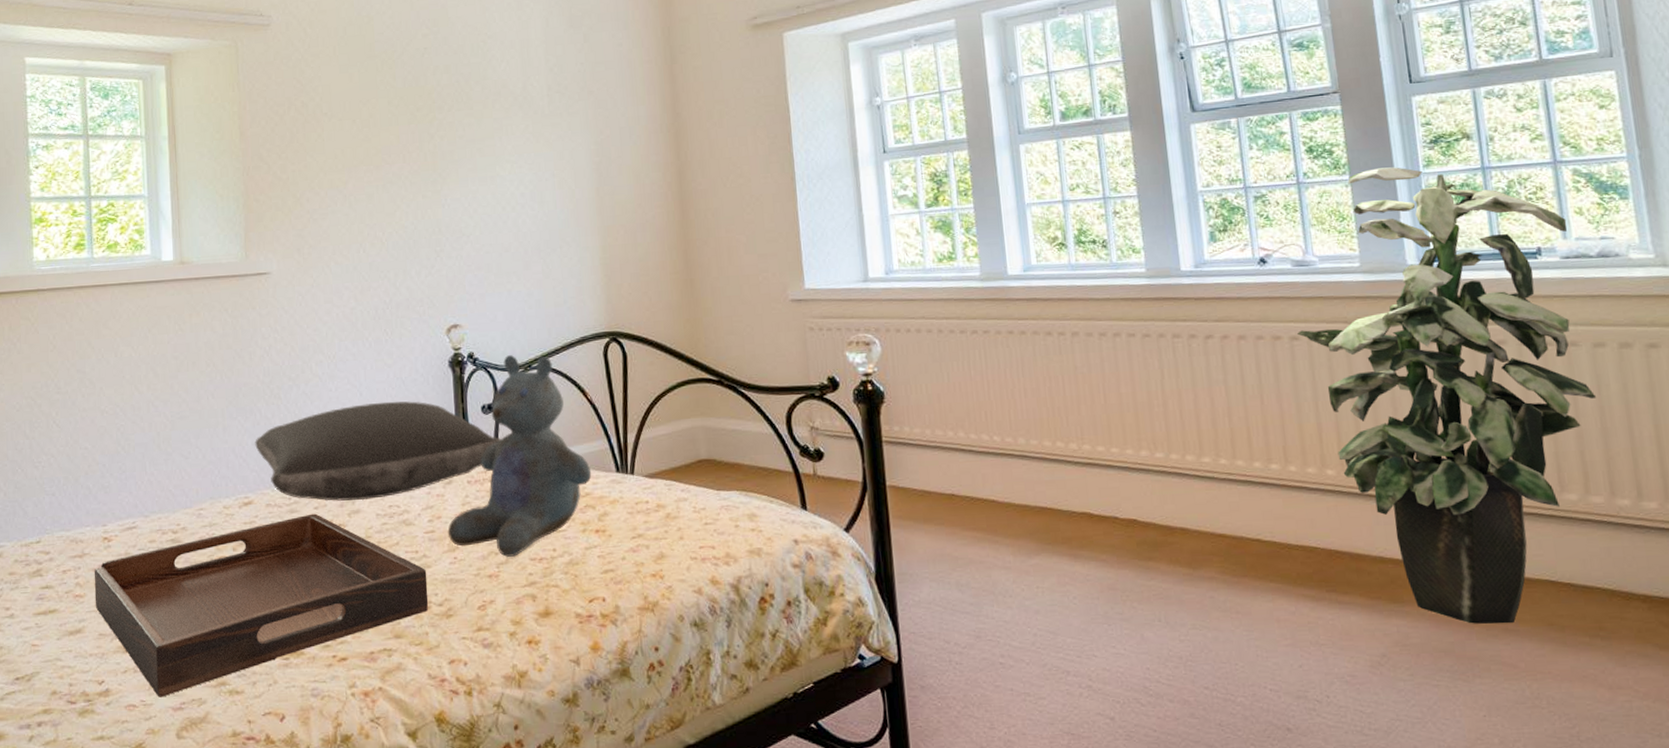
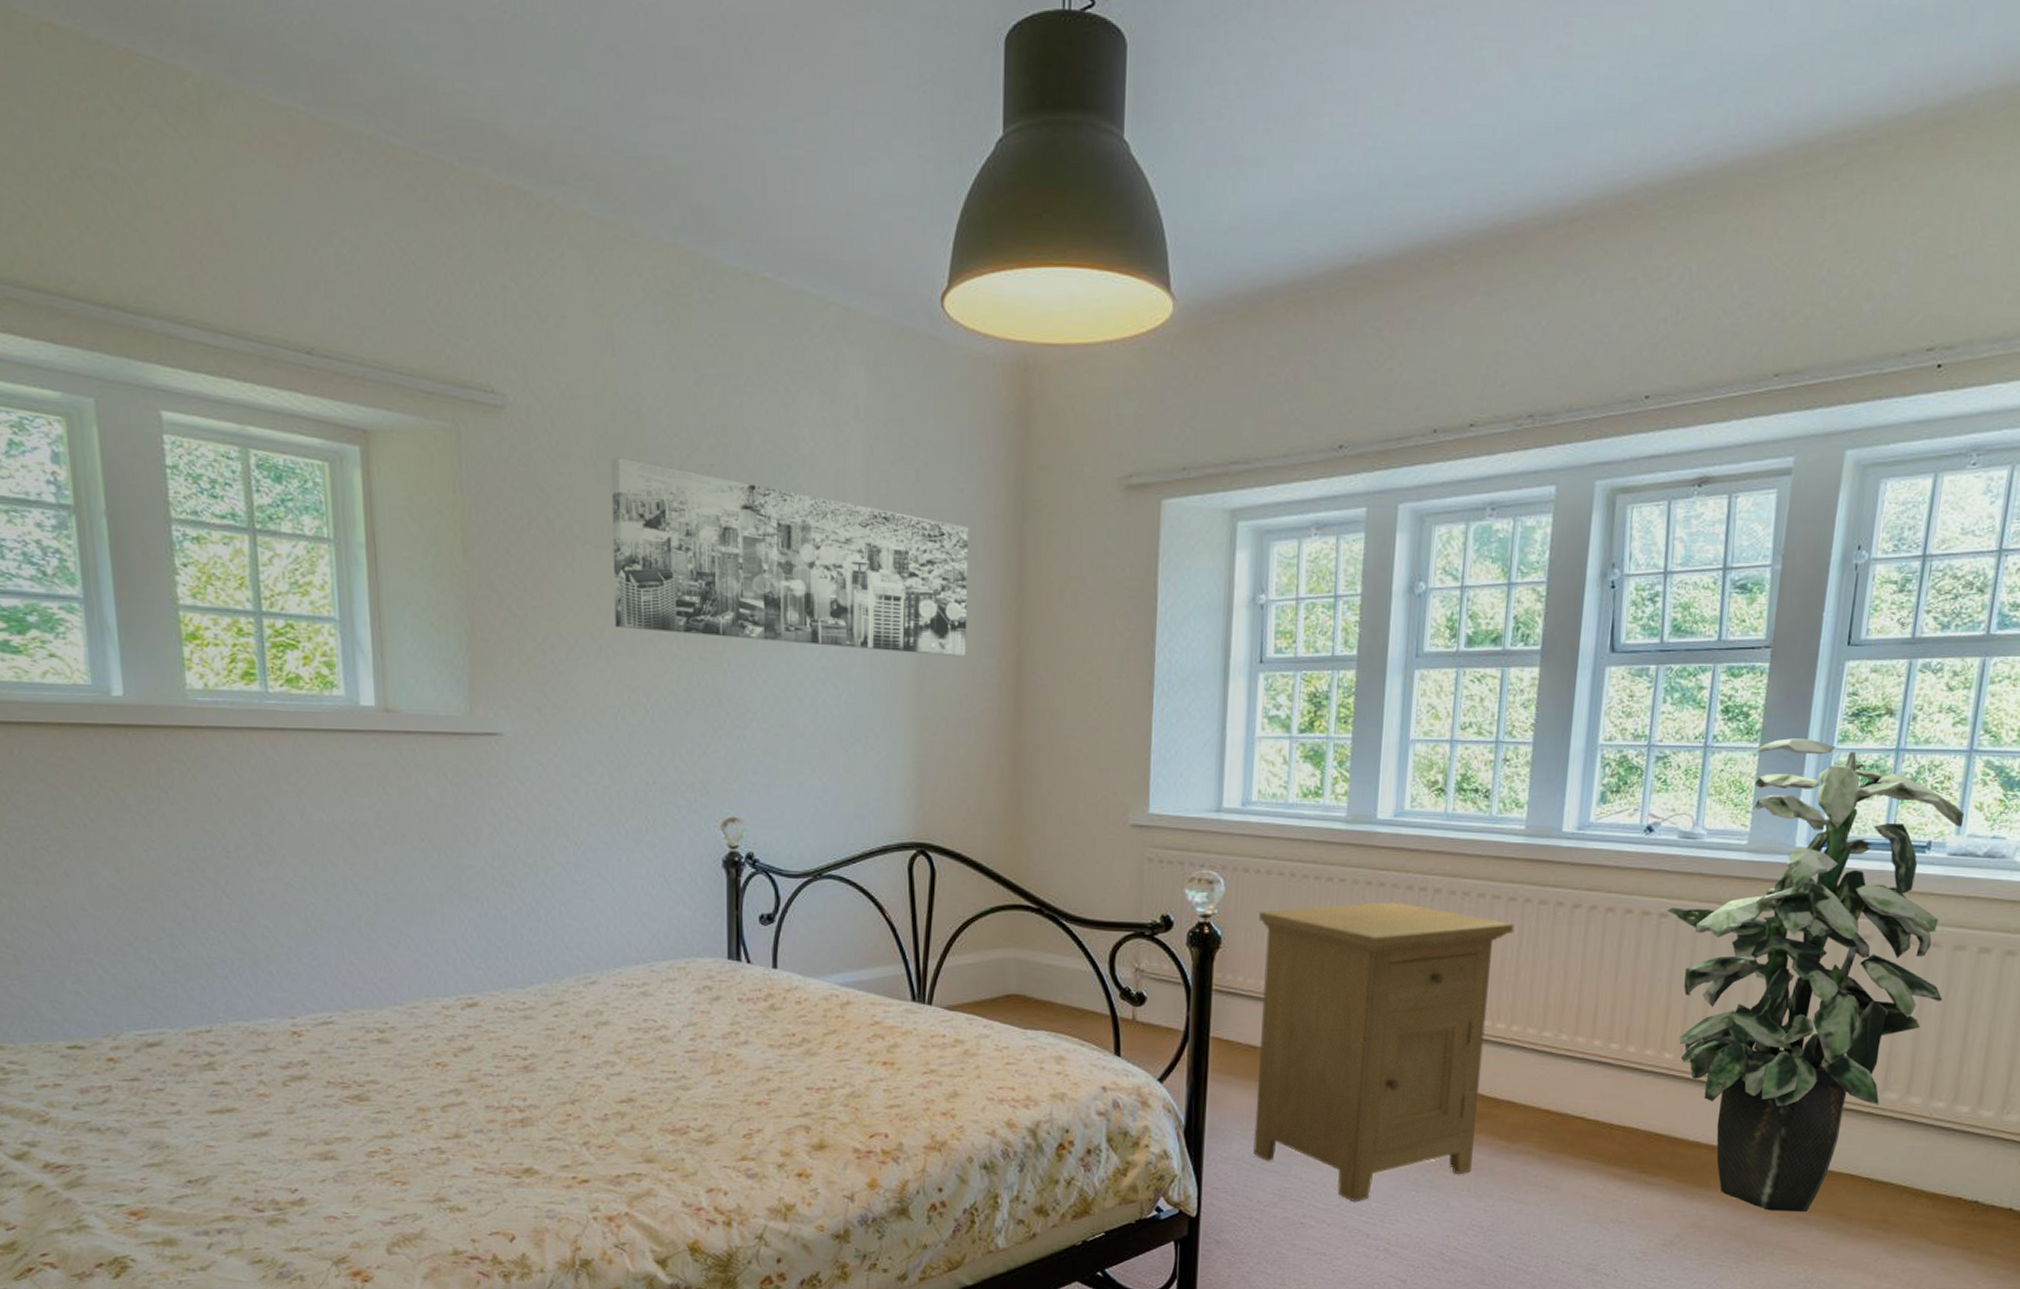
serving tray: present [94,513,429,697] -> none [281,1022,686,1210]
pillow: present [255,401,501,502] -> none [481,901,781,1012]
wall art: none [349,51,637,180] -> present [610,457,969,657]
stuffed bear: present [447,355,592,558] -> none [712,860,884,1085]
nightstand: none [915,347,1158,639] -> present [1253,901,1515,1202]

